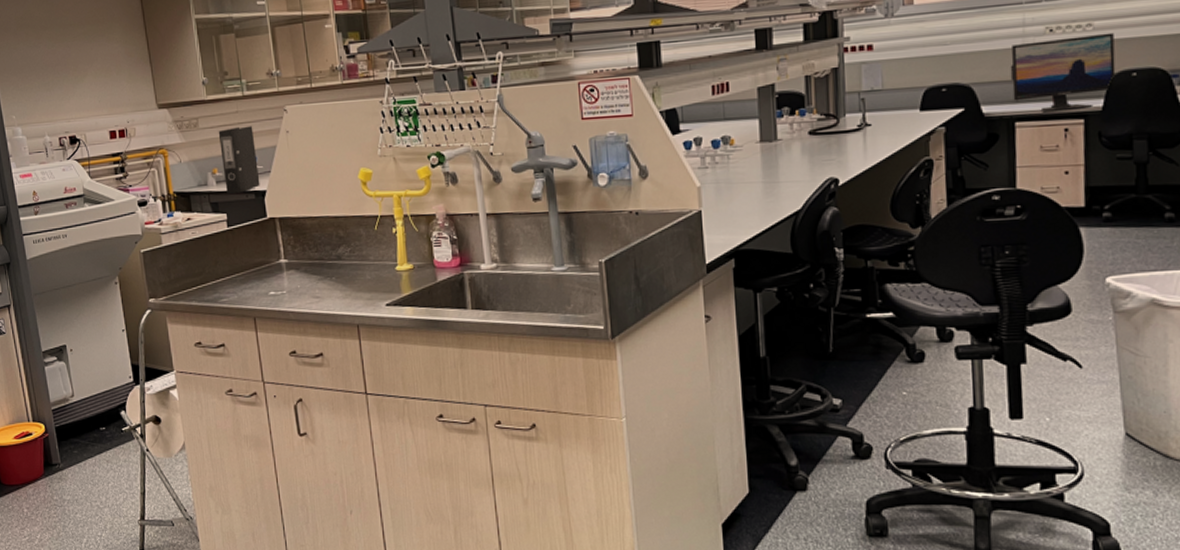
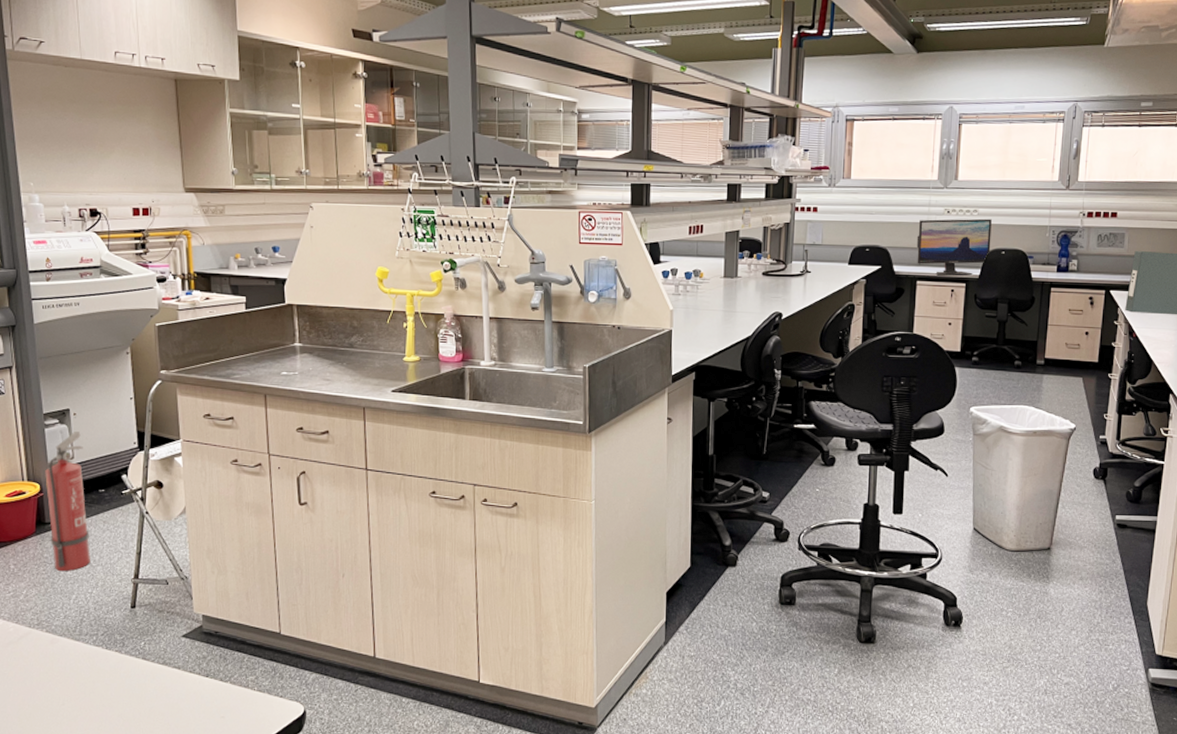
fire extinguisher: none [48,368,97,513] -> present [45,432,90,571]
binder: present [218,126,260,194] -> none [244,217,281,279]

